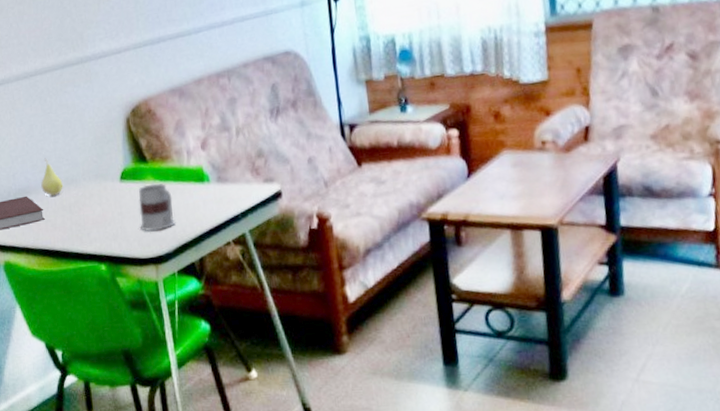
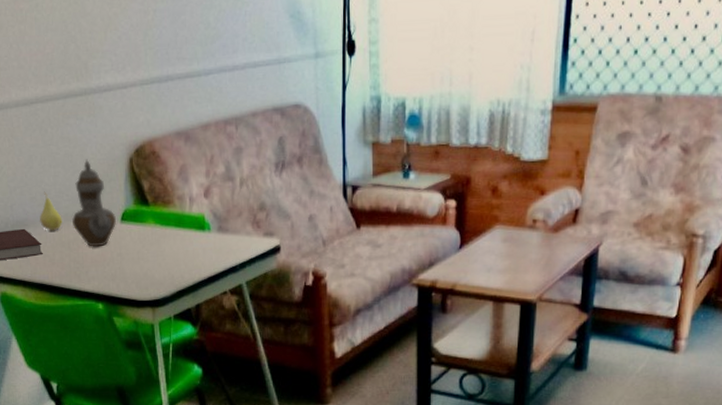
teapot: none [73,123,116,208] -> present [72,159,116,247]
mug: present [139,183,176,232] -> none [139,227,174,275]

